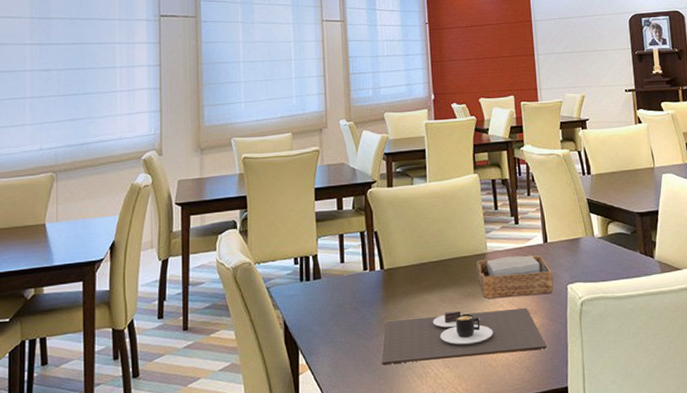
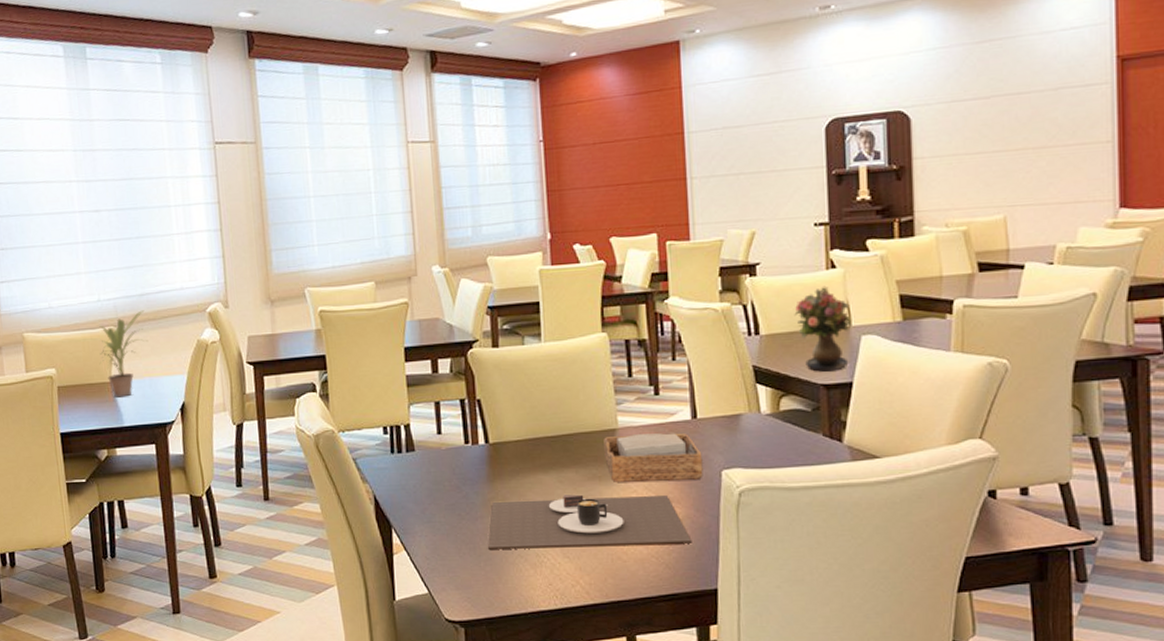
potted plant: none [35,158,85,239] -> present [99,310,149,398]
bouquet: none [615,136,655,203] -> present [794,286,852,372]

